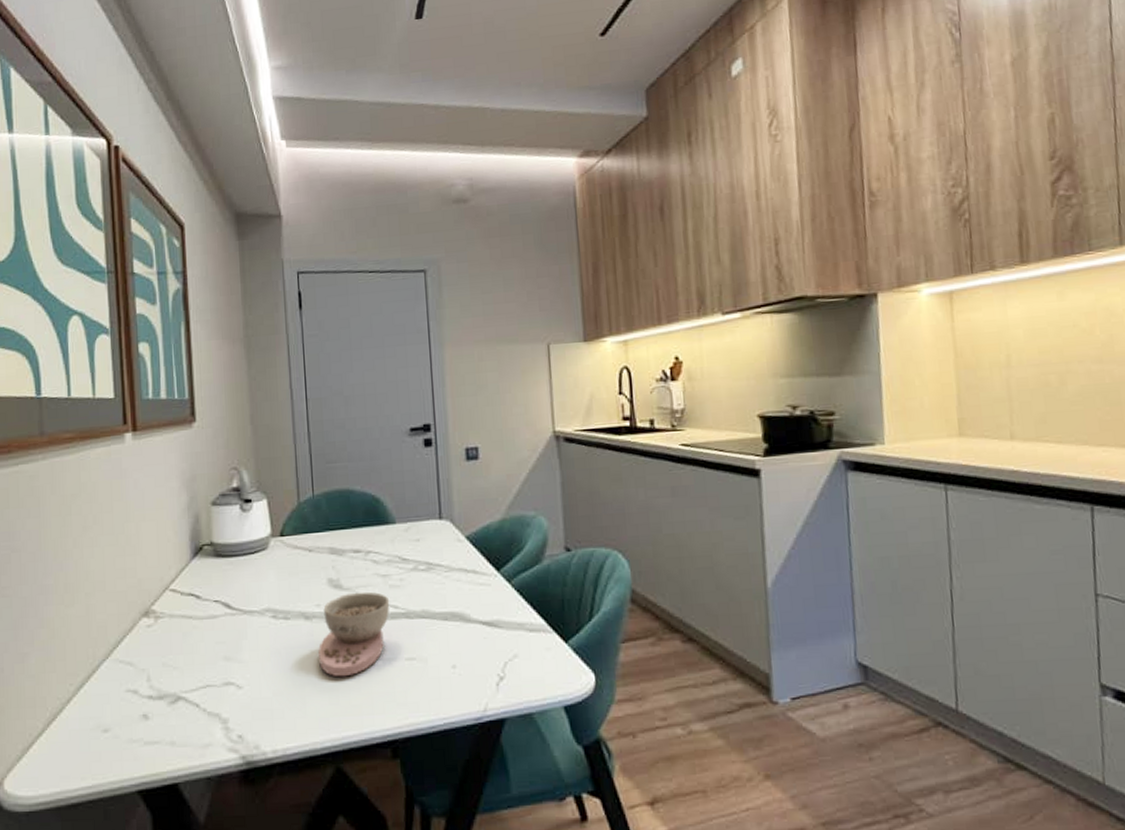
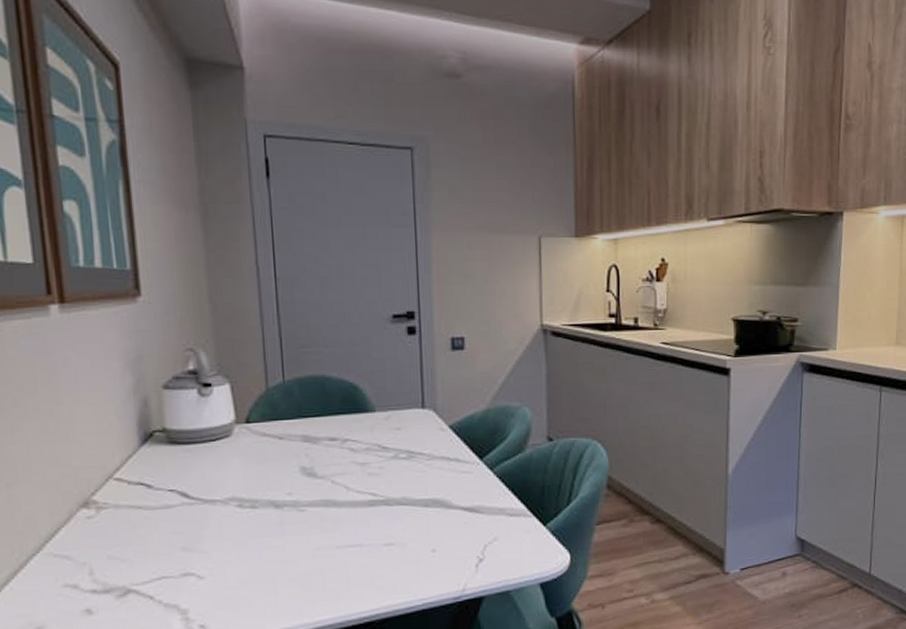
bowl: present [317,591,390,677] -> none [289,479,368,564]

